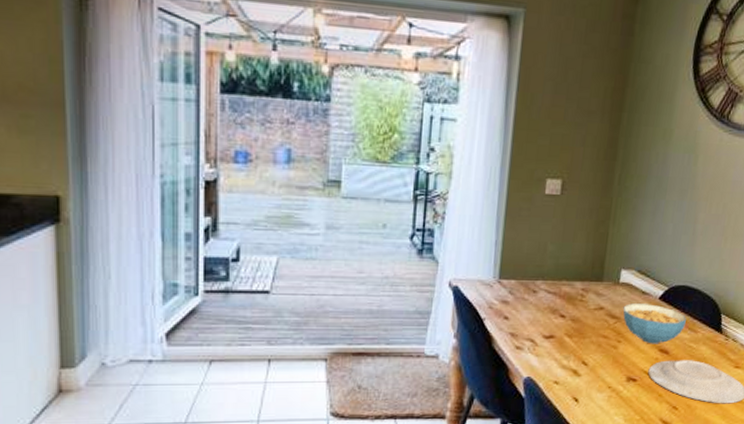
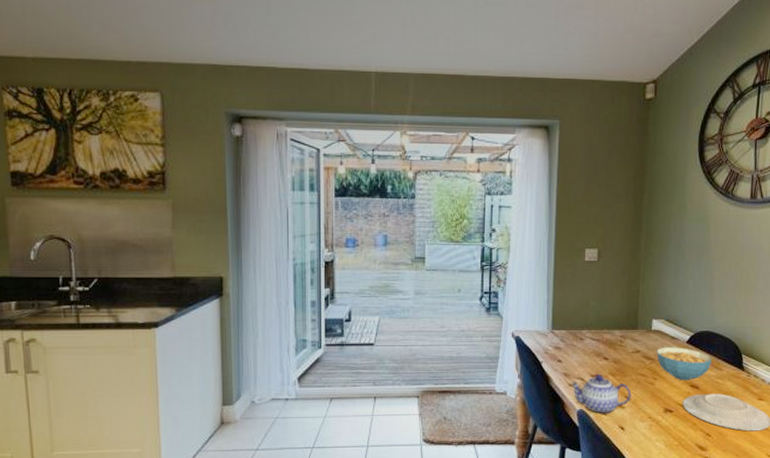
teapot: none [518,334,590,382] -> present [571,374,632,413]

